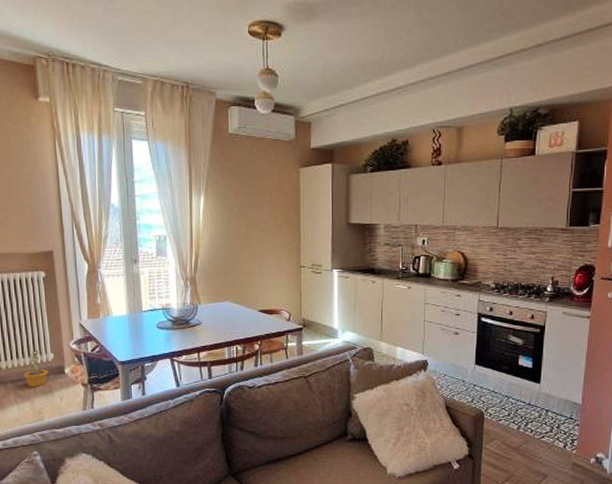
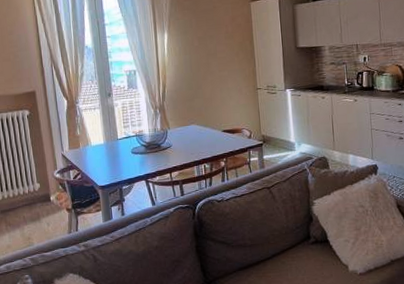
potted plant: present [23,350,49,386] -> none [12,181,36,215]

